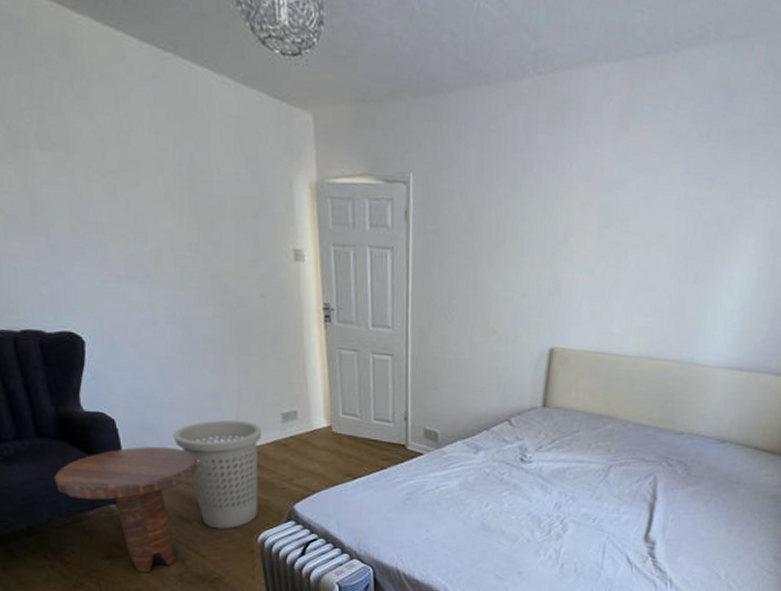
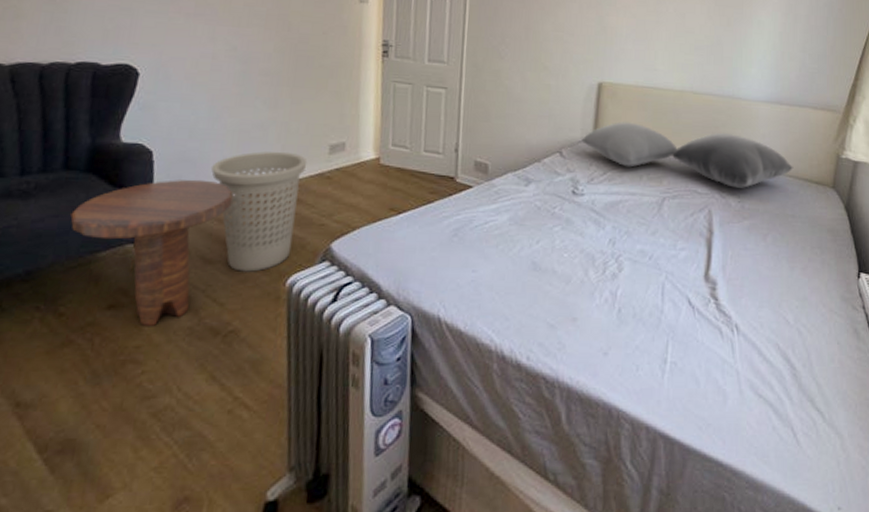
pillow: none [531,388,628,436] -> present [581,121,678,167]
pillow: none [621,401,746,456] -> present [671,133,794,188]

